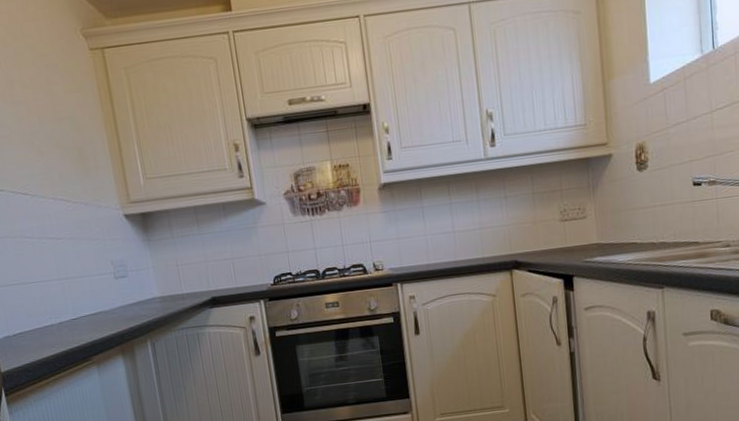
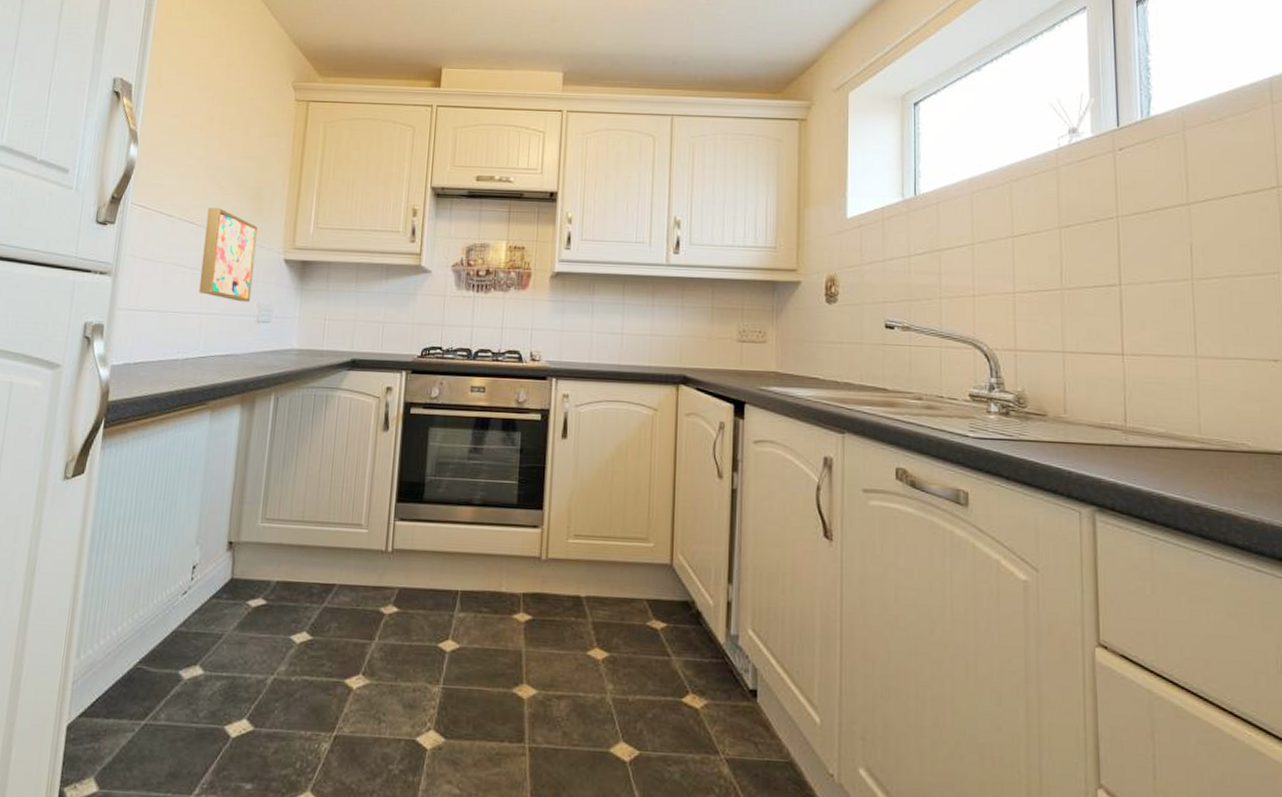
wall art: none [36,174,103,262] -> present [198,208,258,302]

